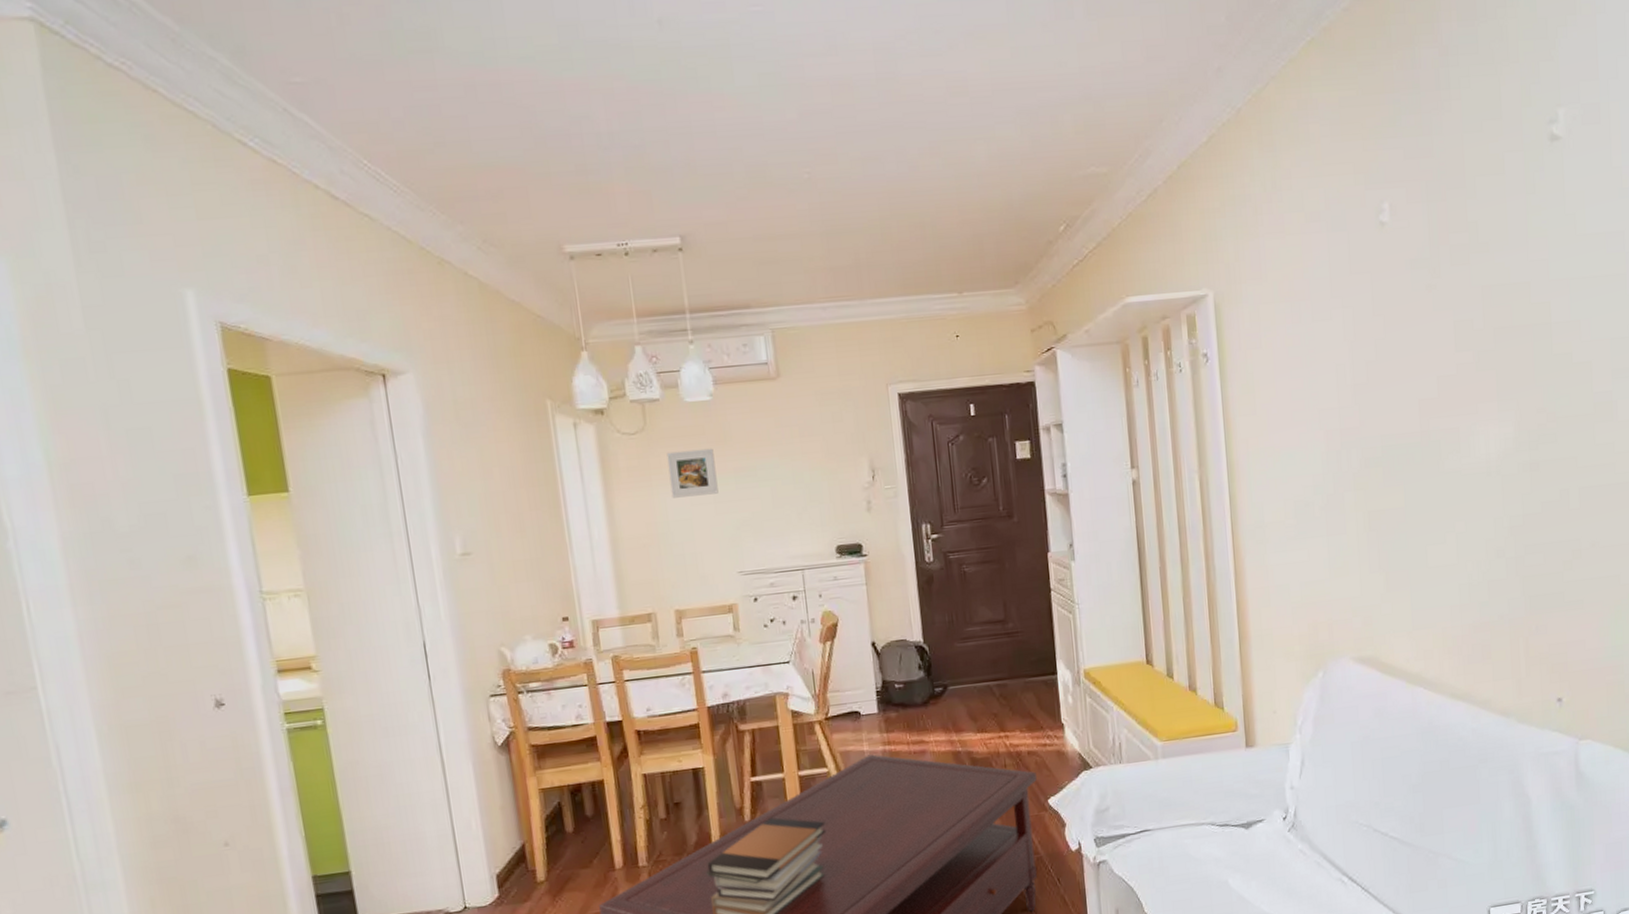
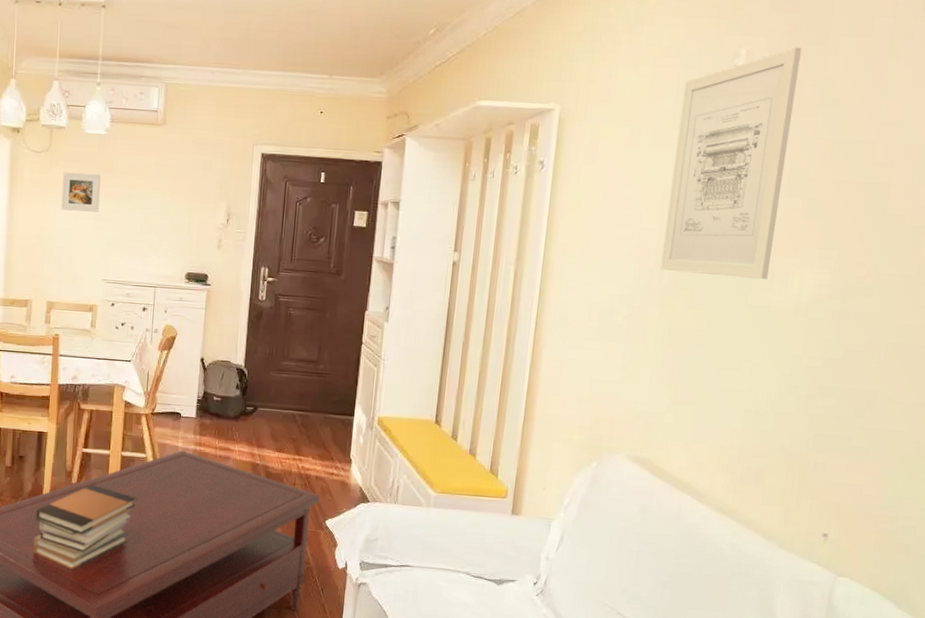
wall art: none [1335,193,1454,452] -> present [660,47,802,279]

